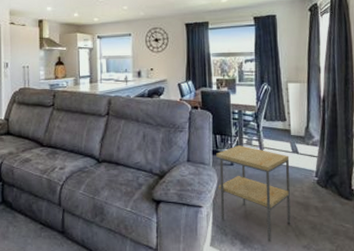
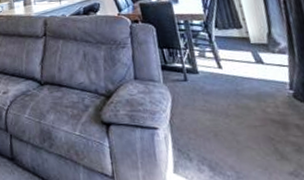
side table: present [216,145,291,242] -> none [166,58,268,168]

